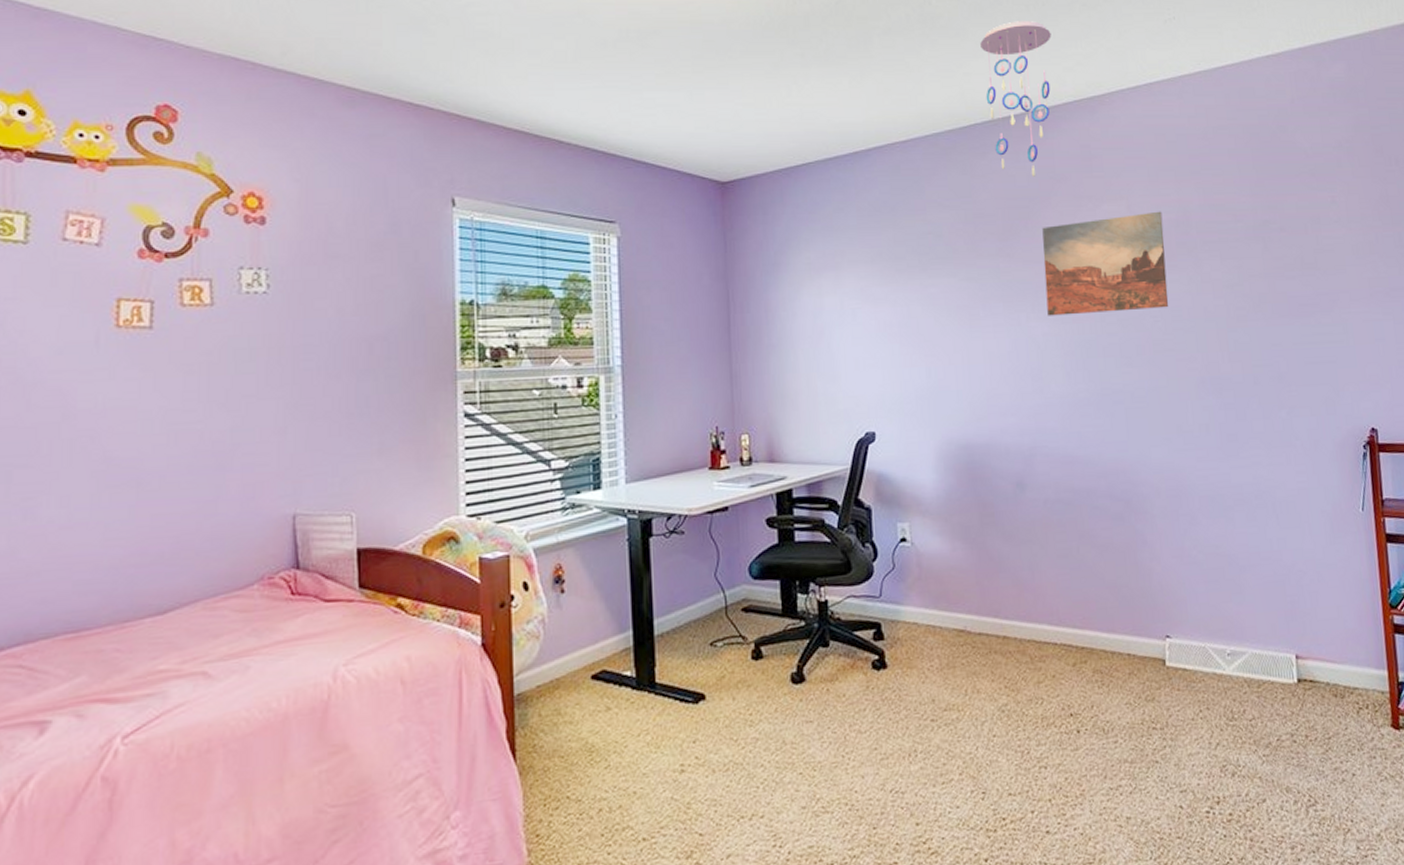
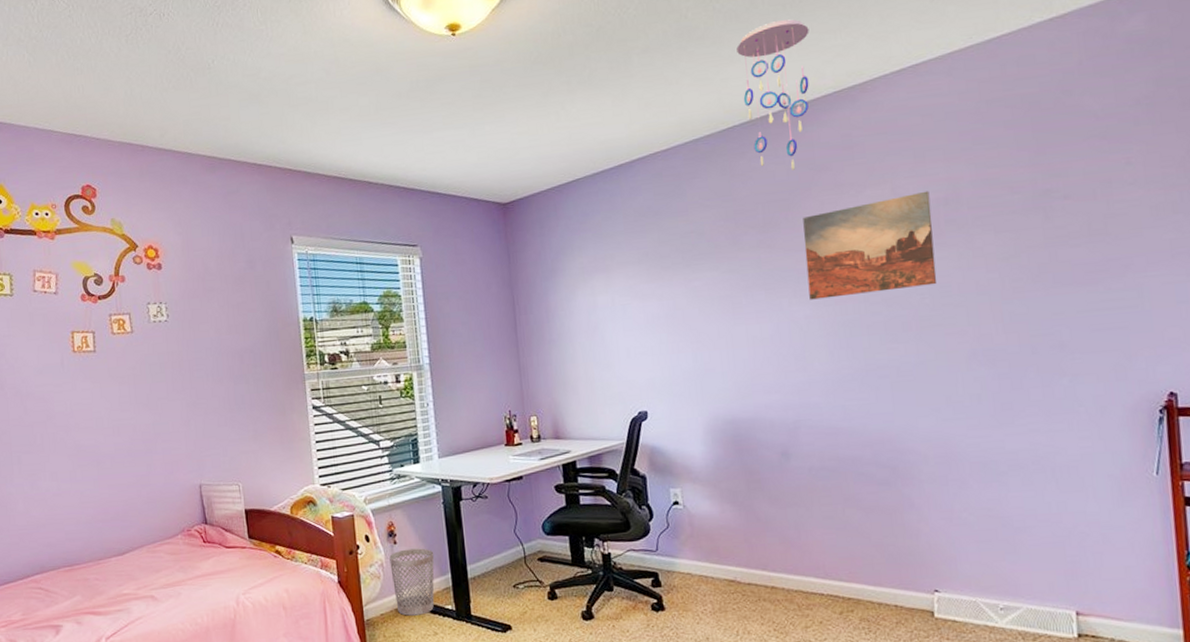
wastebasket: none [553,597,613,687] -> present [389,548,435,616]

